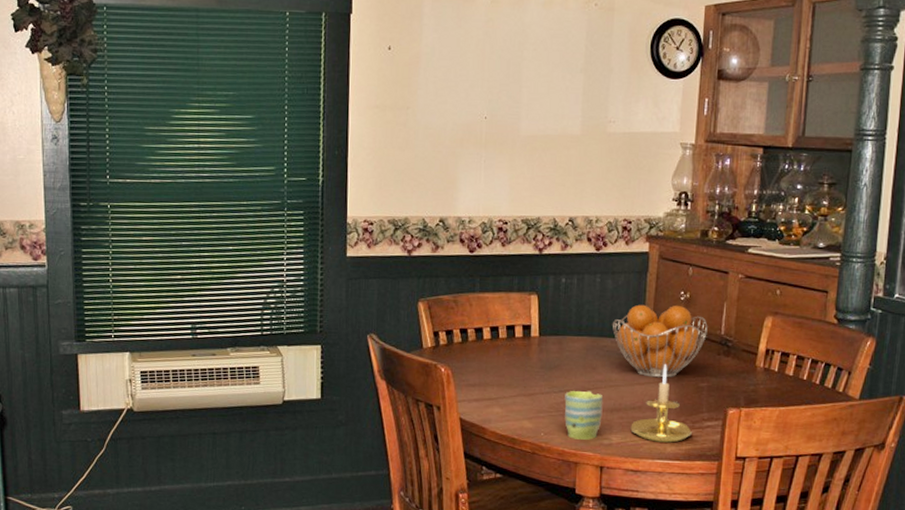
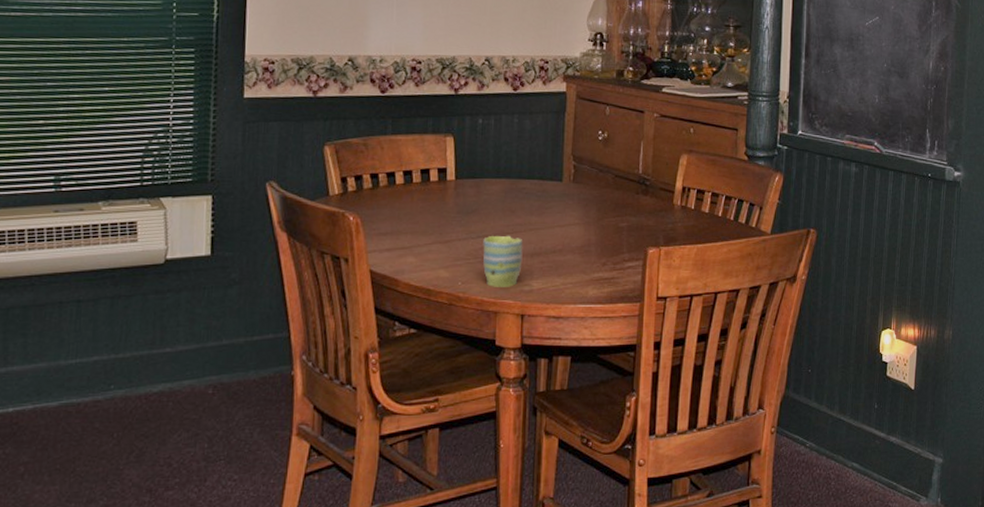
fruit basket: present [613,304,708,378] -> none [531,144,626,219]
candle holder: present [630,364,692,443] -> none [551,205,613,286]

